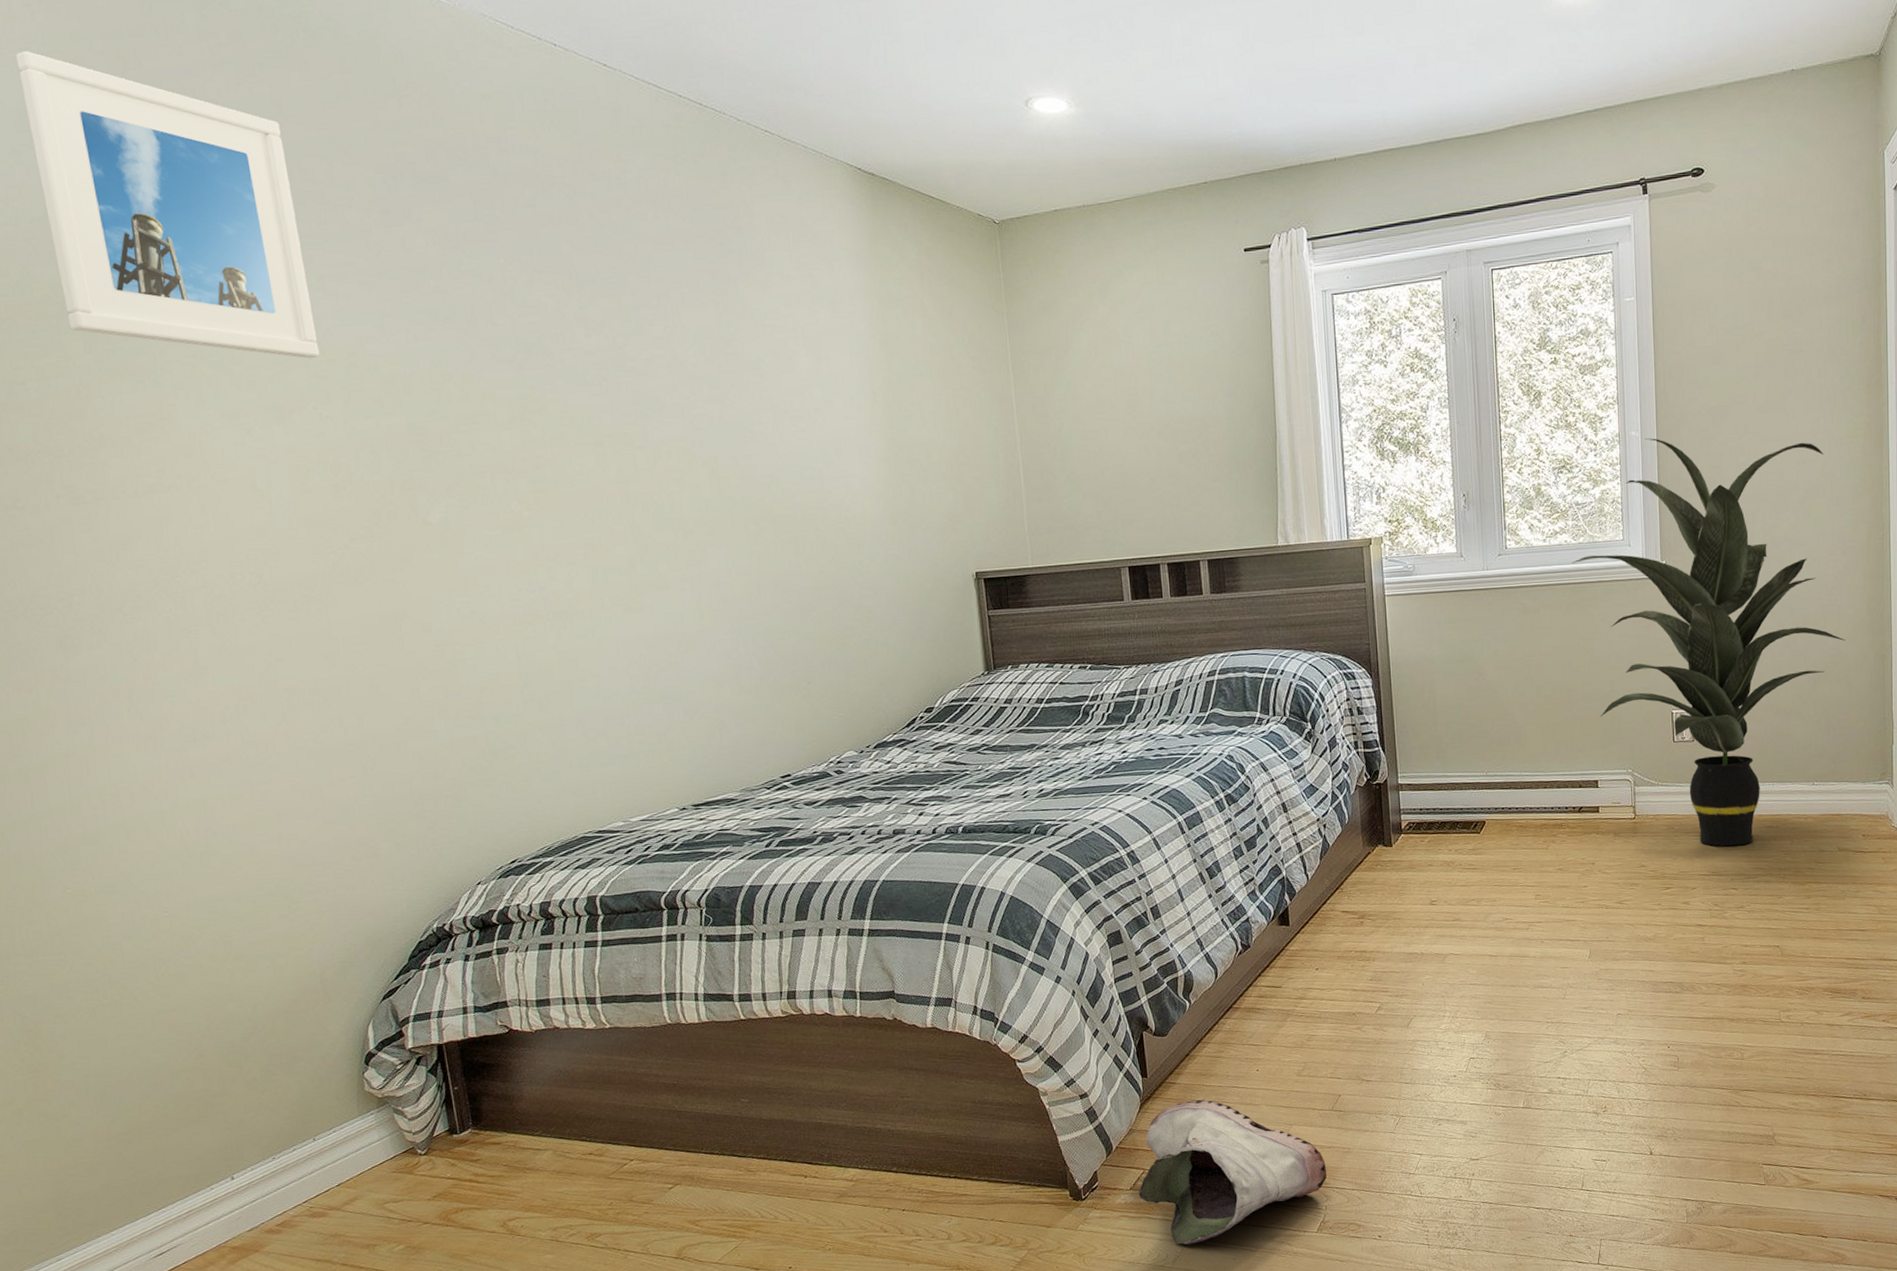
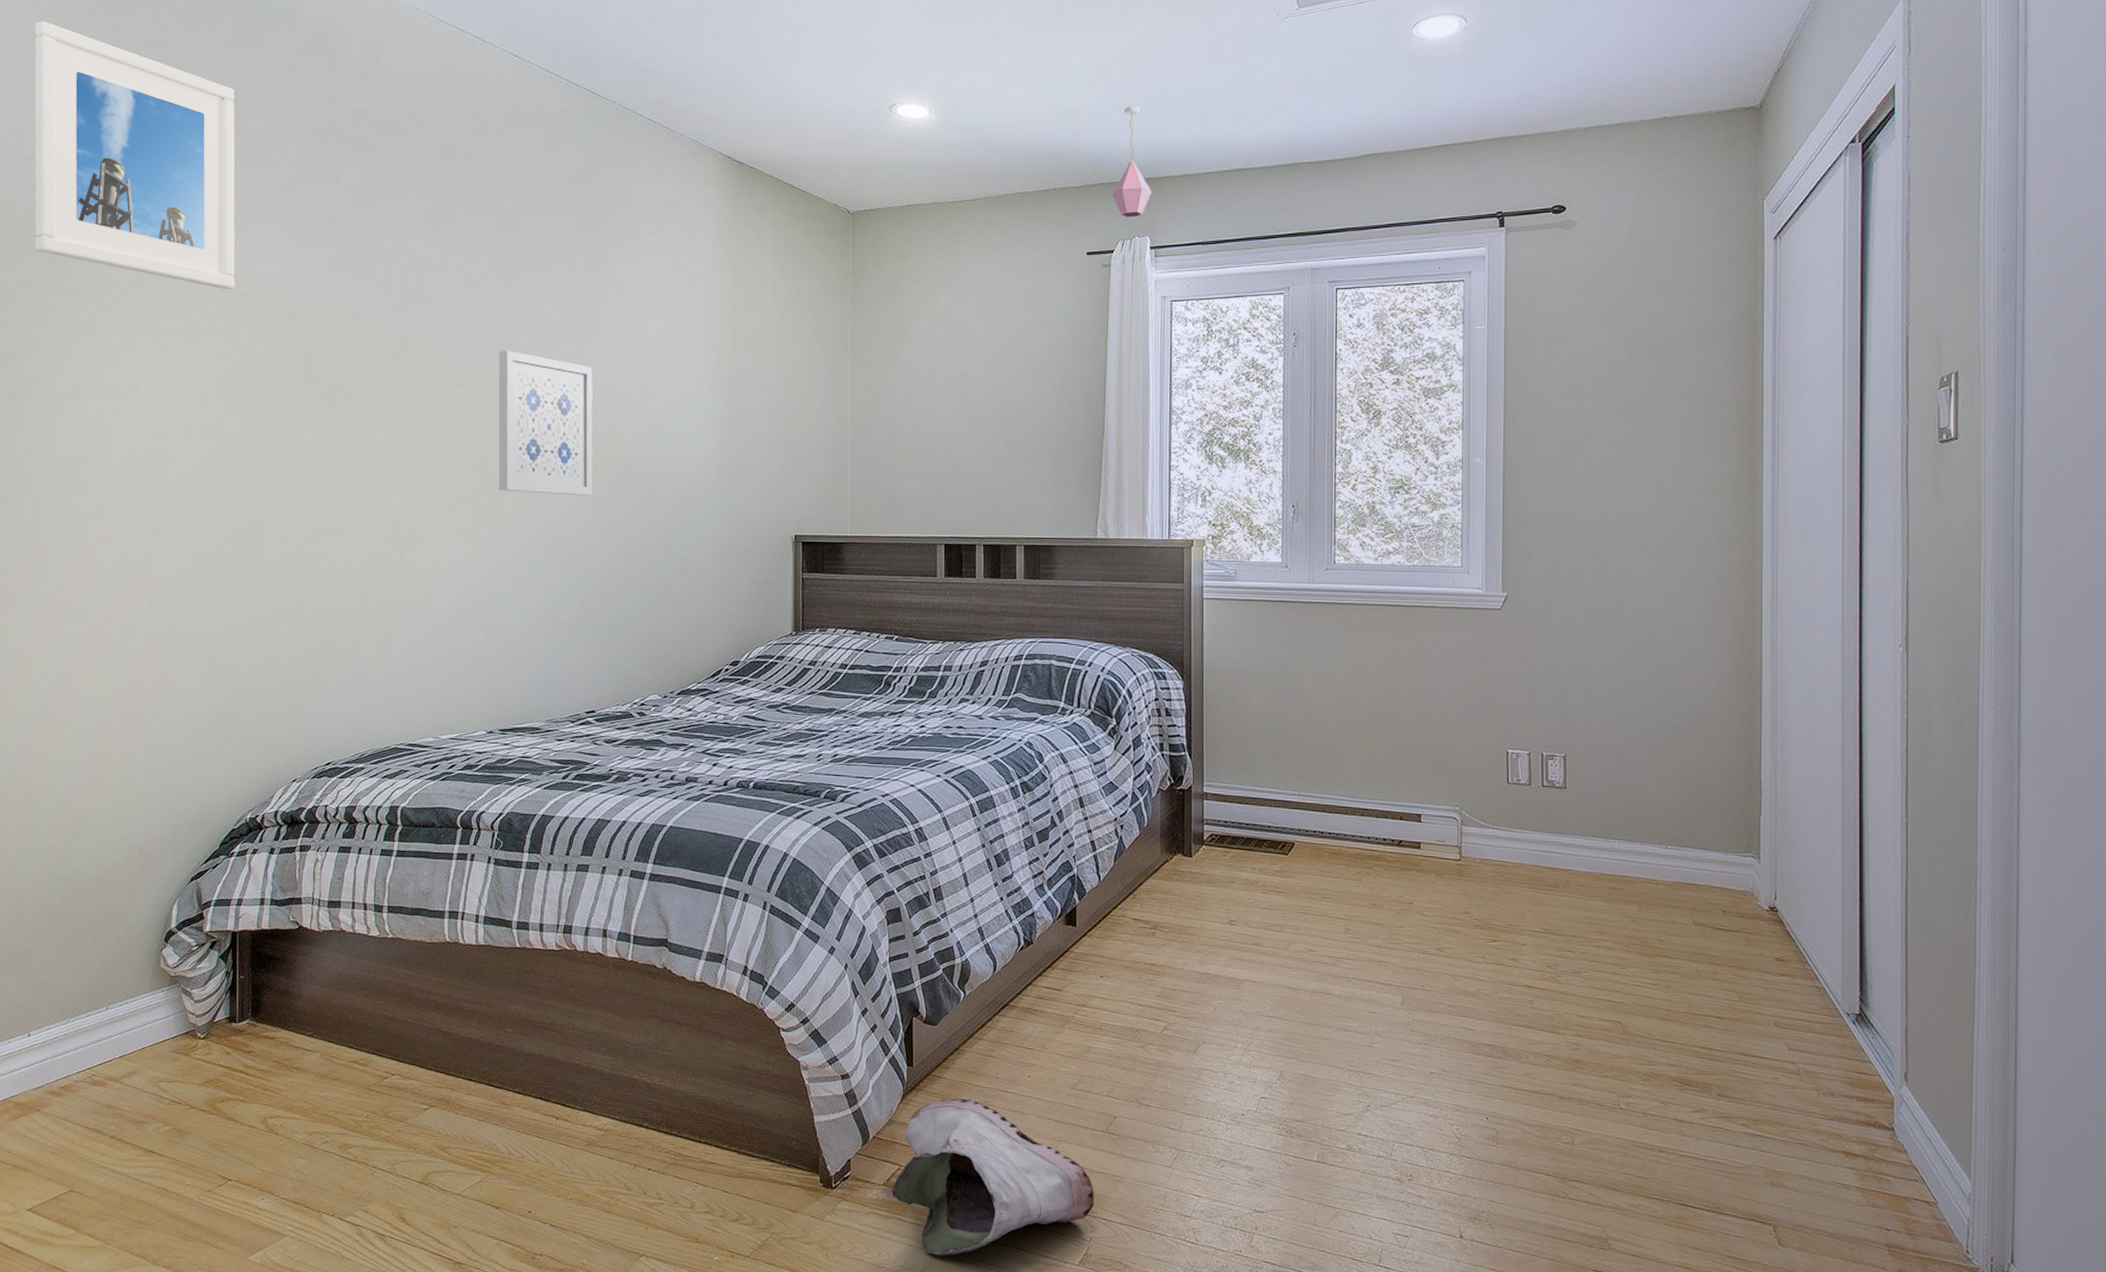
wall art: none [634,401,758,555] -> present [498,350,593,496]
pendant light: none [1264,87,1304,209] -> present [1112,107,1152,218]
indoor plant: present [1572,438,1846,847] -> none [1405,466,1708,905]

